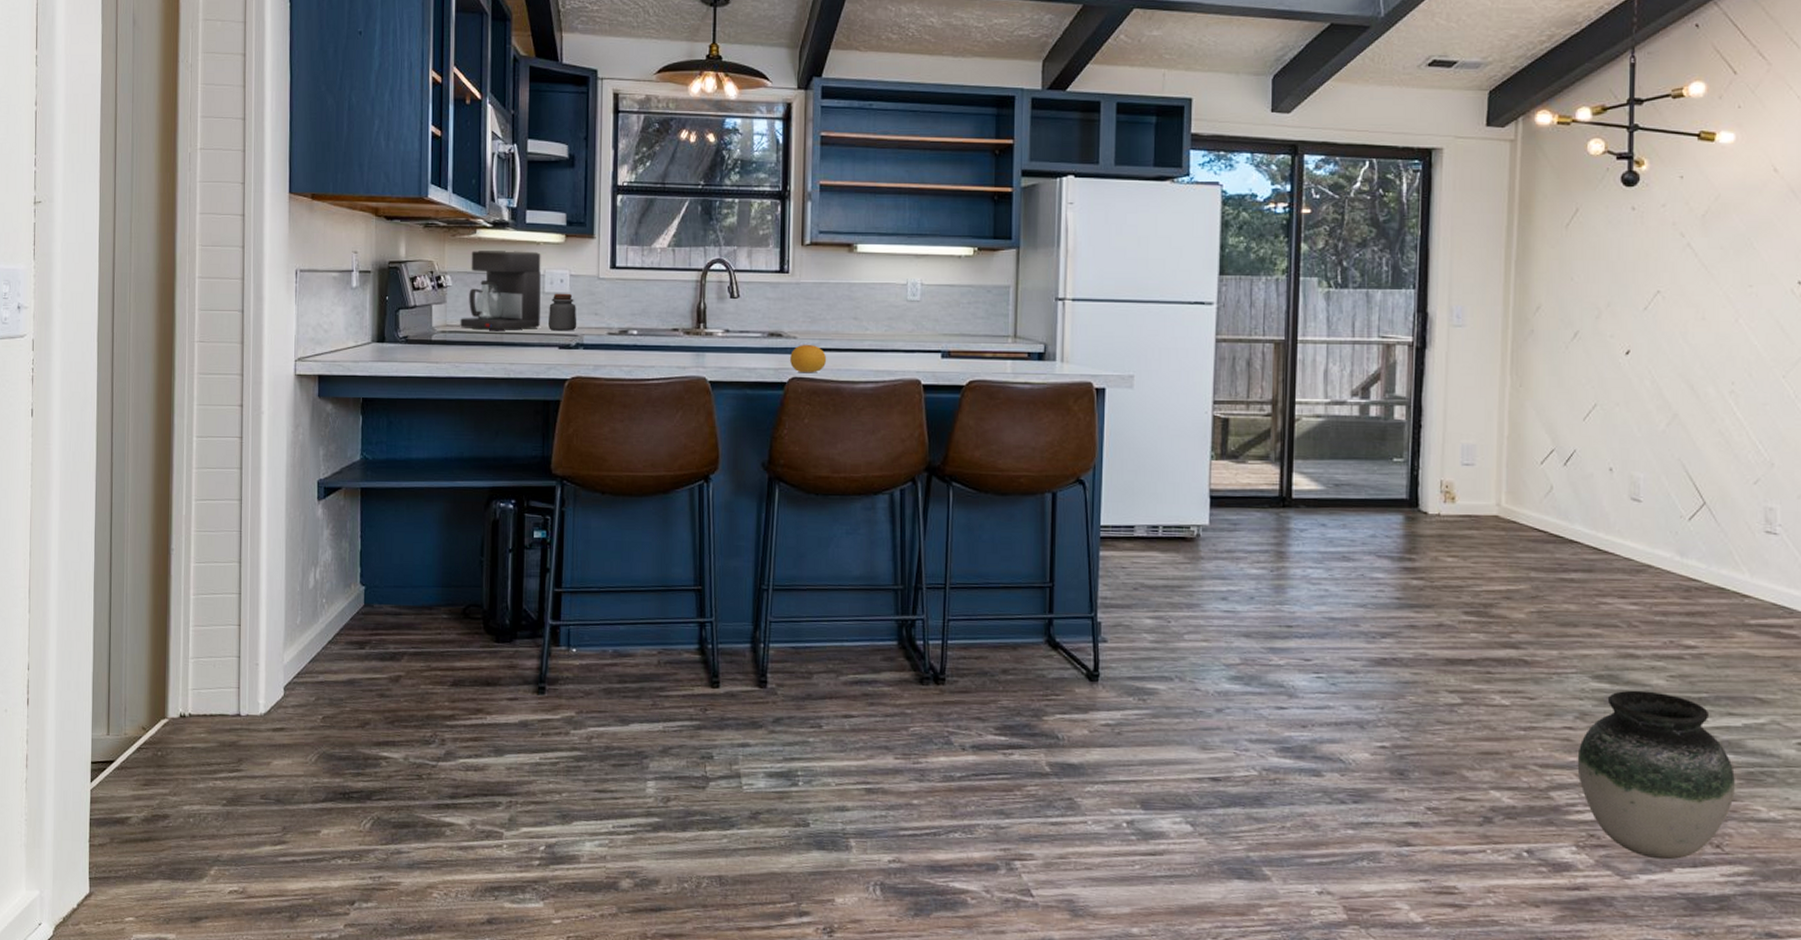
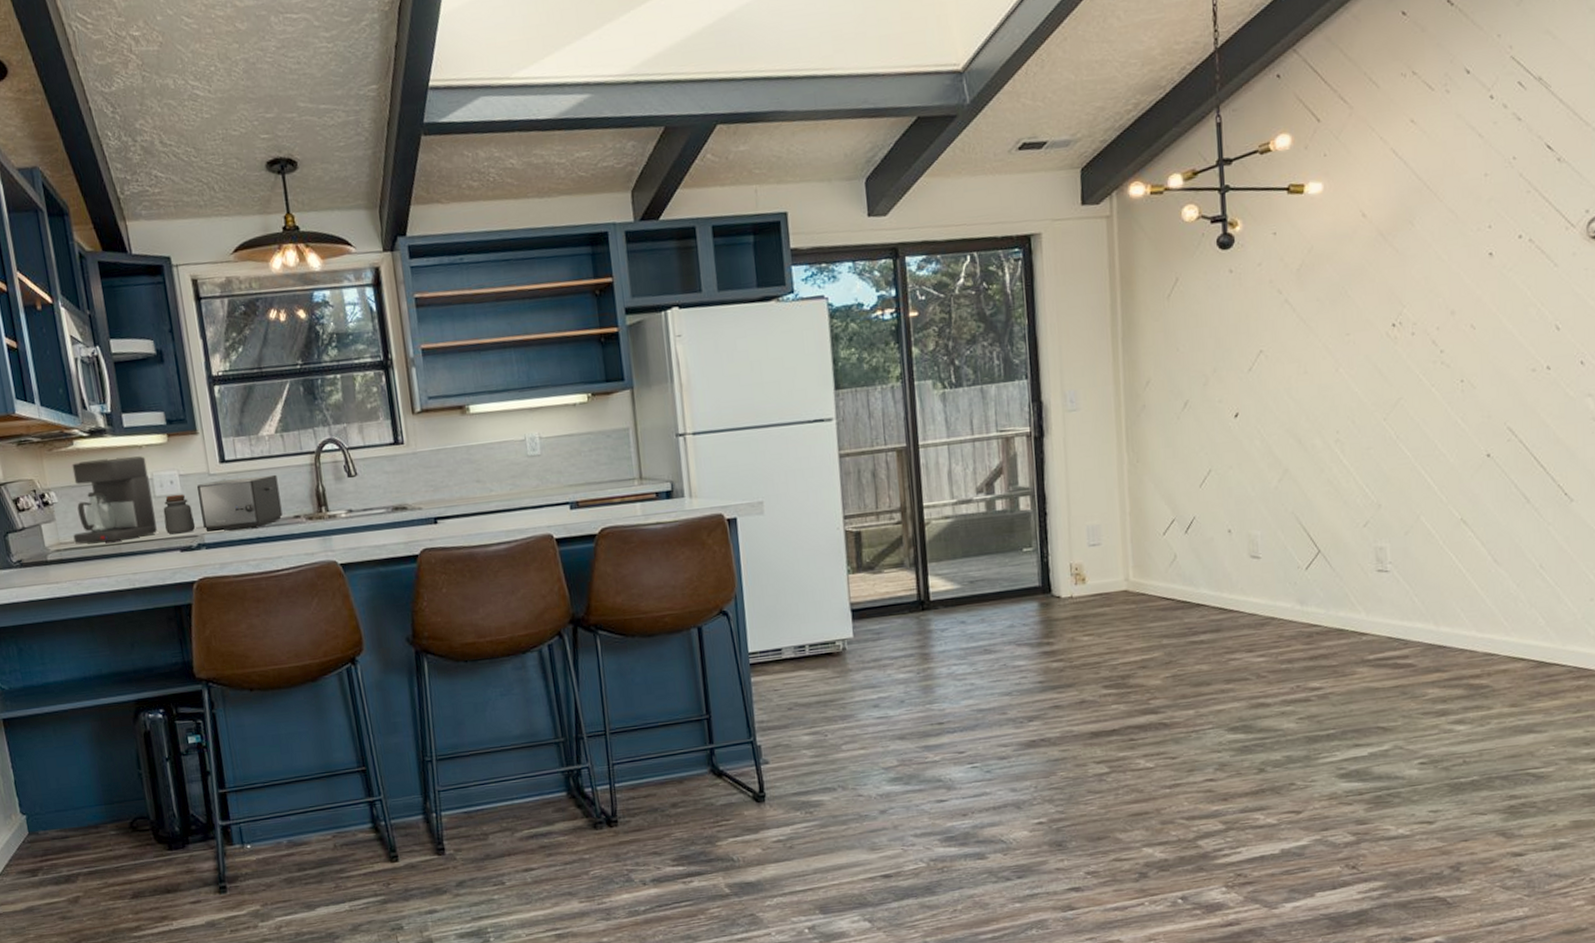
toaster: none [584,284,662,335] -> present [197,474,283,532]
fruit: present [790,344,827,373] -> none [418,513,456,544]
vase: present [1577,690,1735,860] -> none [1220,735,1366,888]

